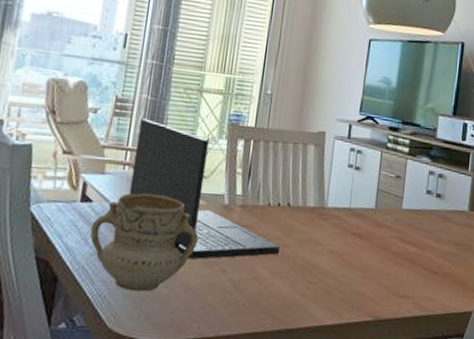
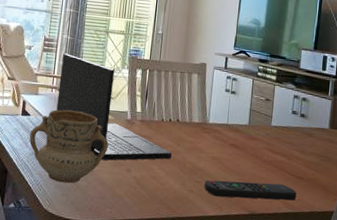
remote control: none [319,279,430,301] -> present [204,180,297,201]

